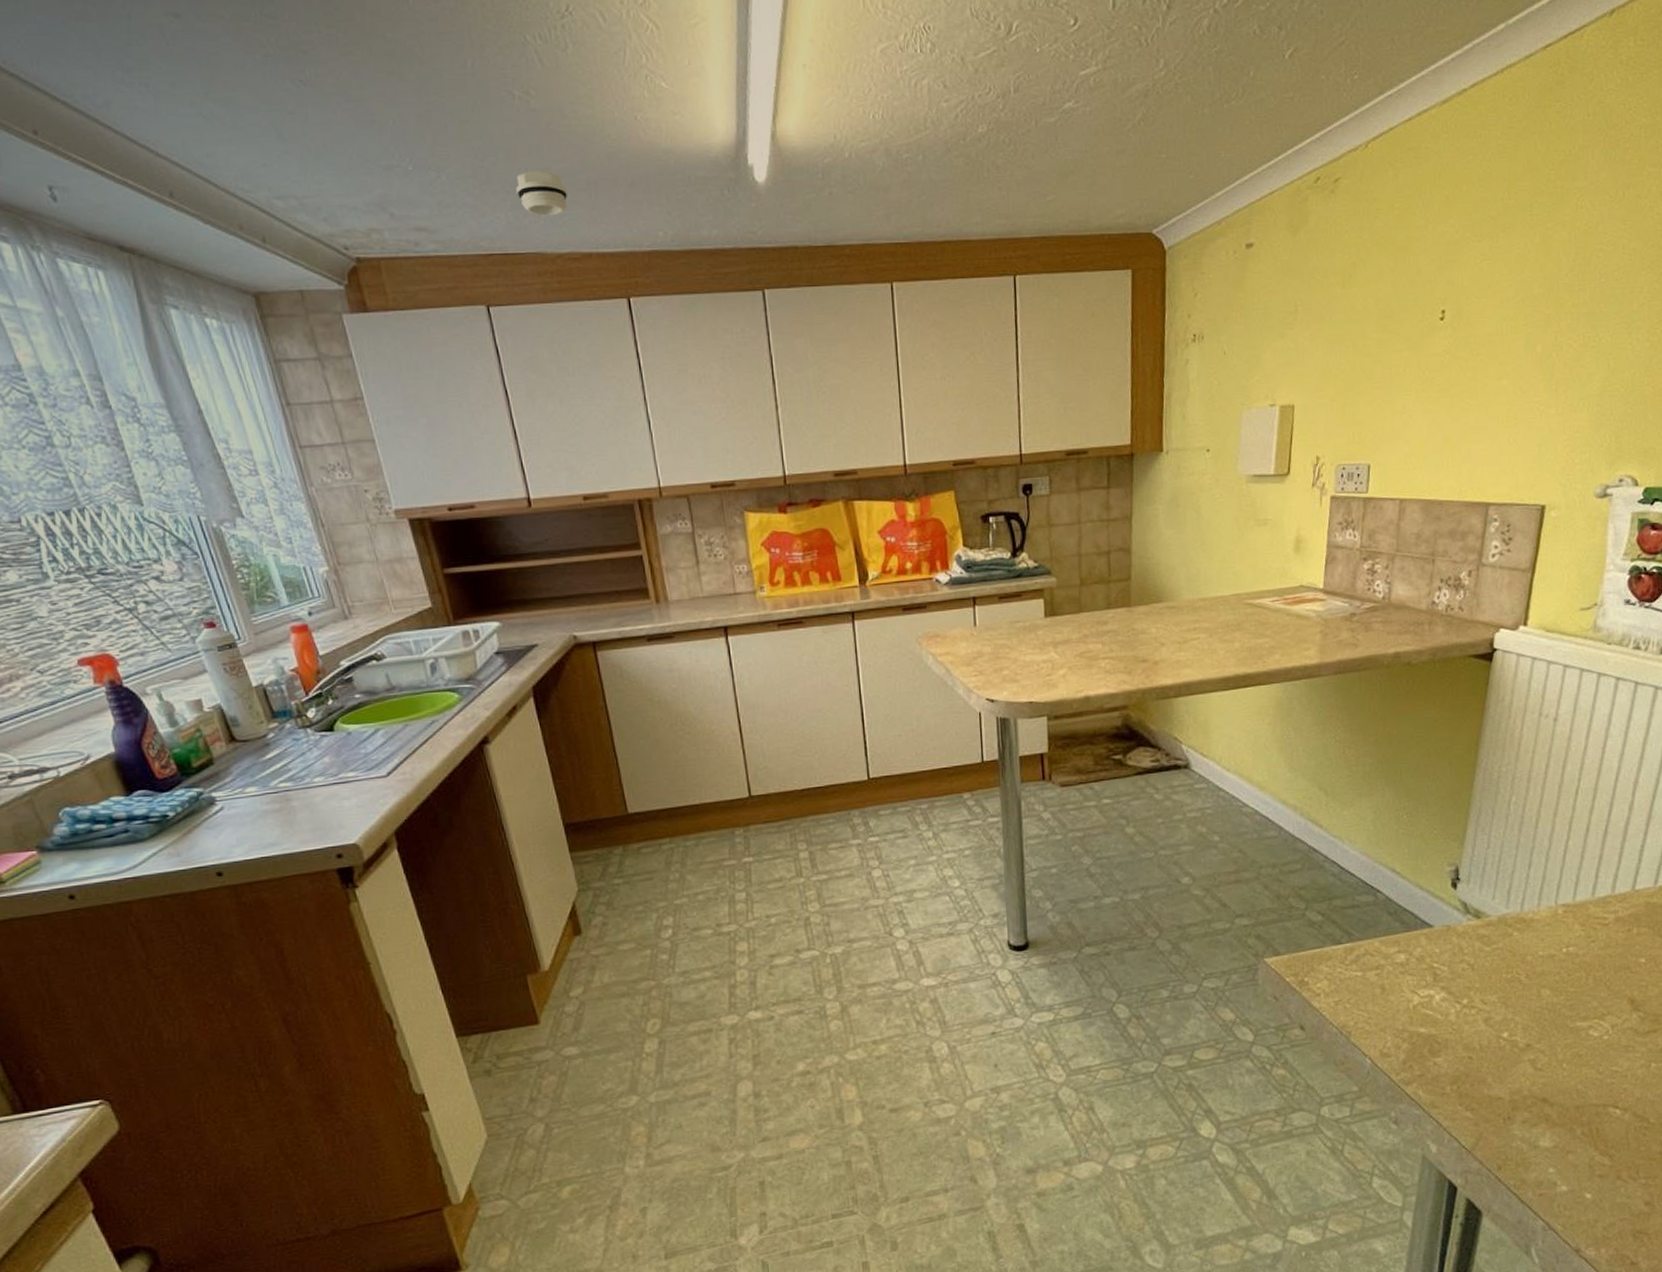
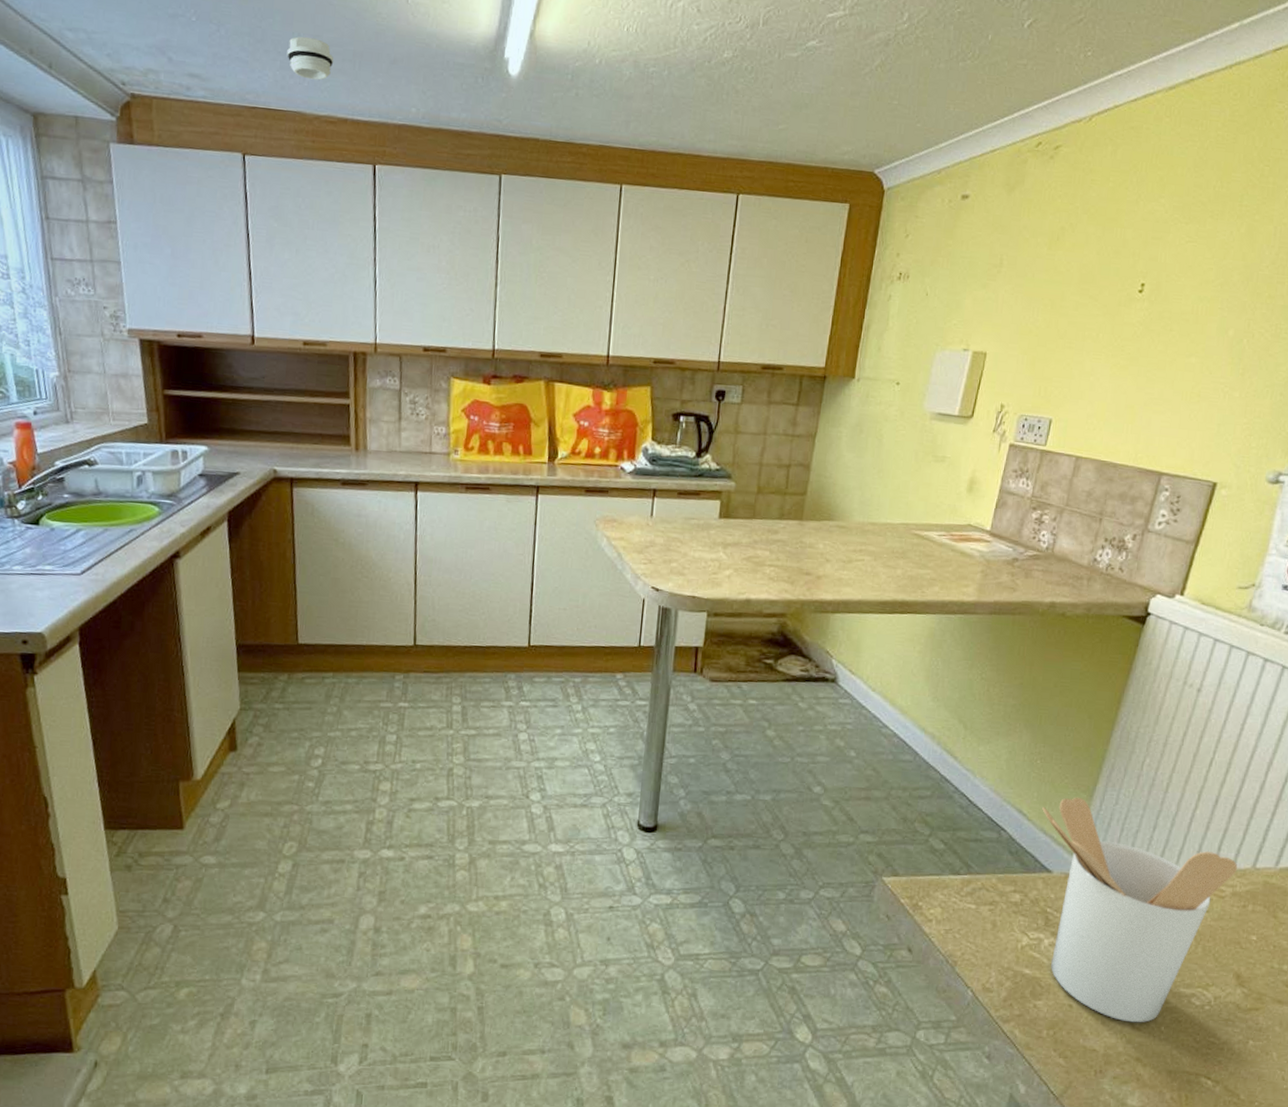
utensil holder: none [1415,846,1618,1065] -> present [1042,797,1238,1023]

